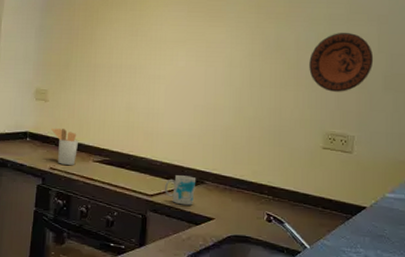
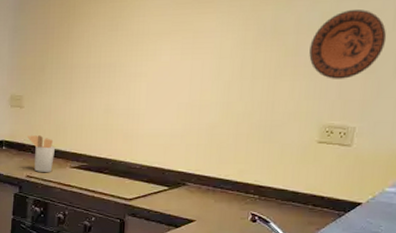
mug: present [164,175,197,206] -> none [143,178,178,208]

